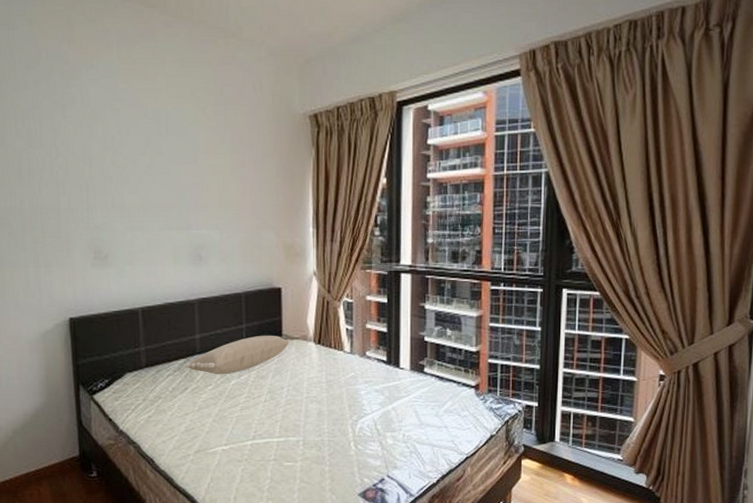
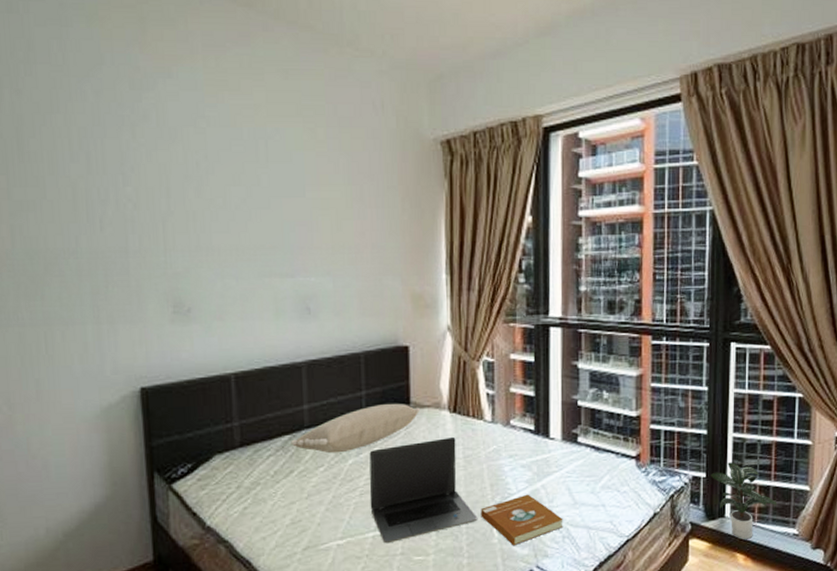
laptop computer: none [248,364,338,451] -> present [369,436,478,544]
book: none [340,414,411,458] -> present [480,494,563,546]
potted plant: none [542,394,603,462] -> present [710,462,777,540]

